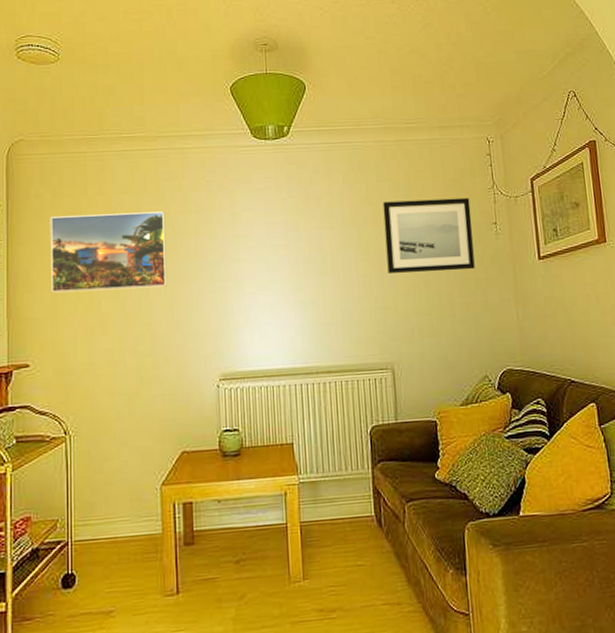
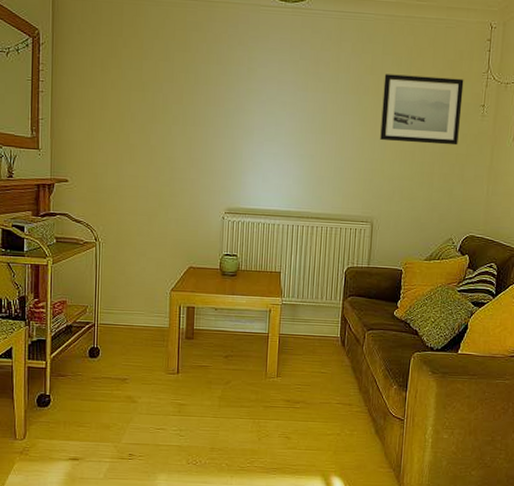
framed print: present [50,211,167,293] -> none [88,53,190,128]

